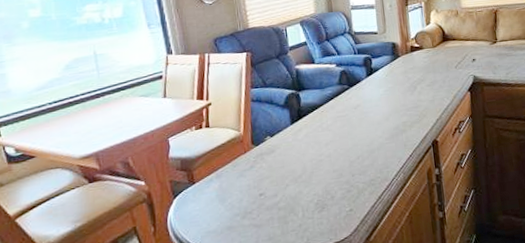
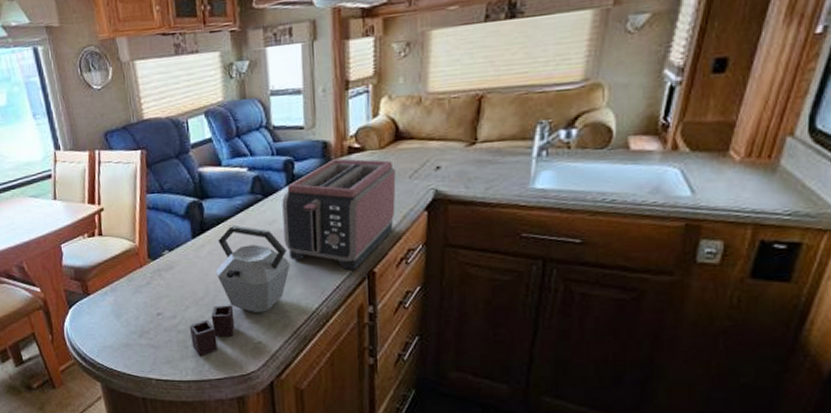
kettle: none [289,110,373,230] -> present [189,225,290,357]
toaster: none [364,55,448,142] -> present [282,158,396,271]

